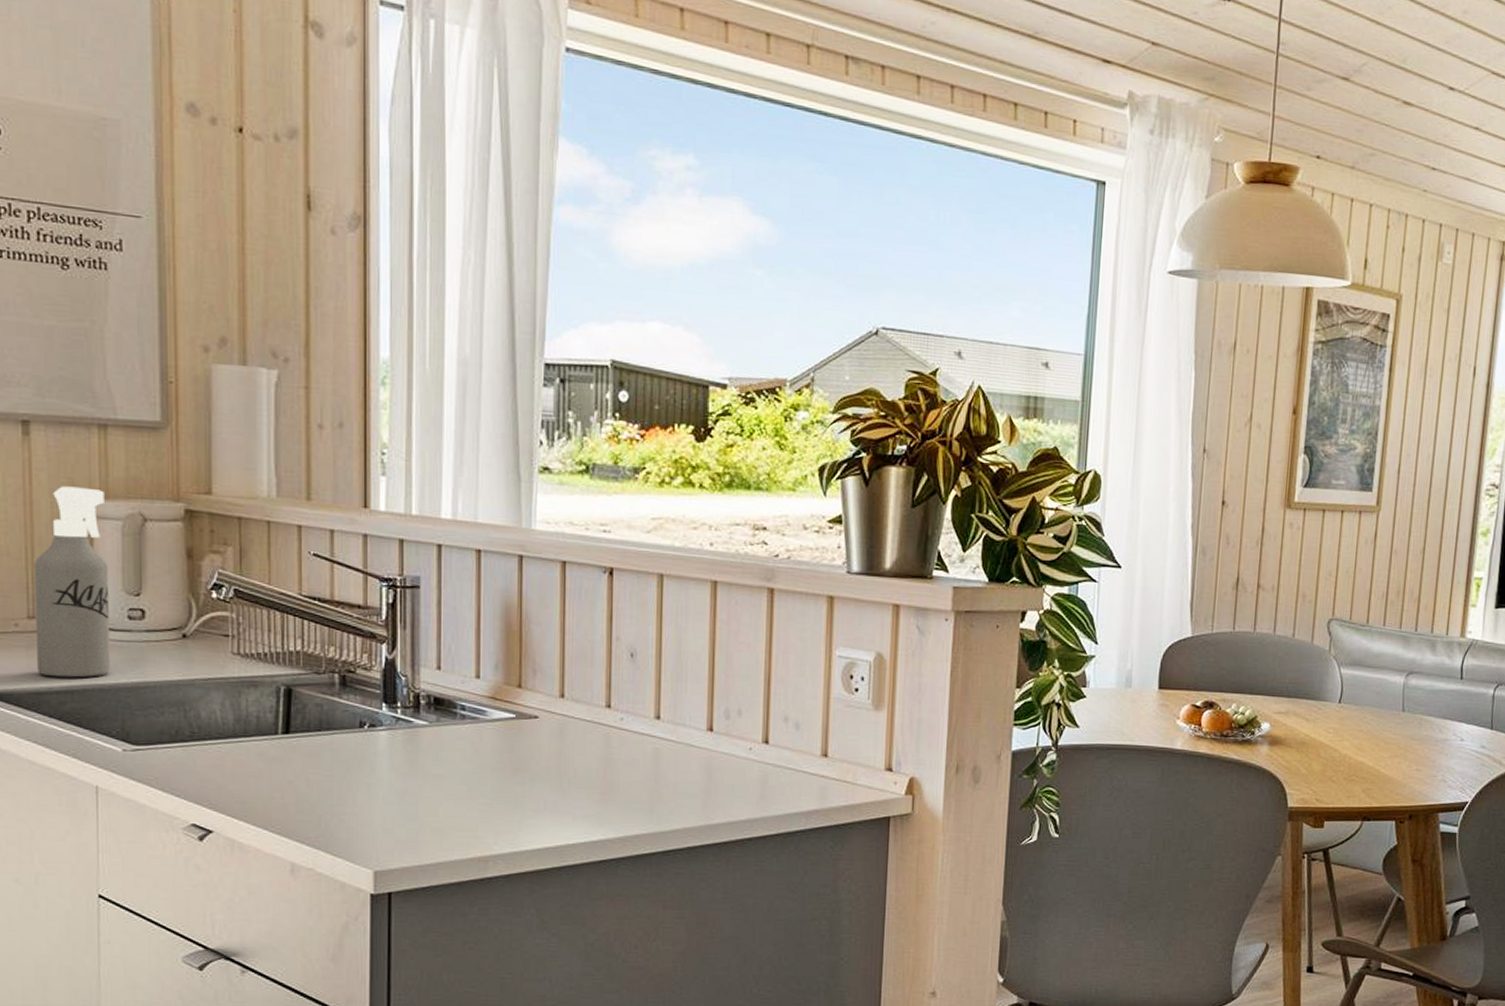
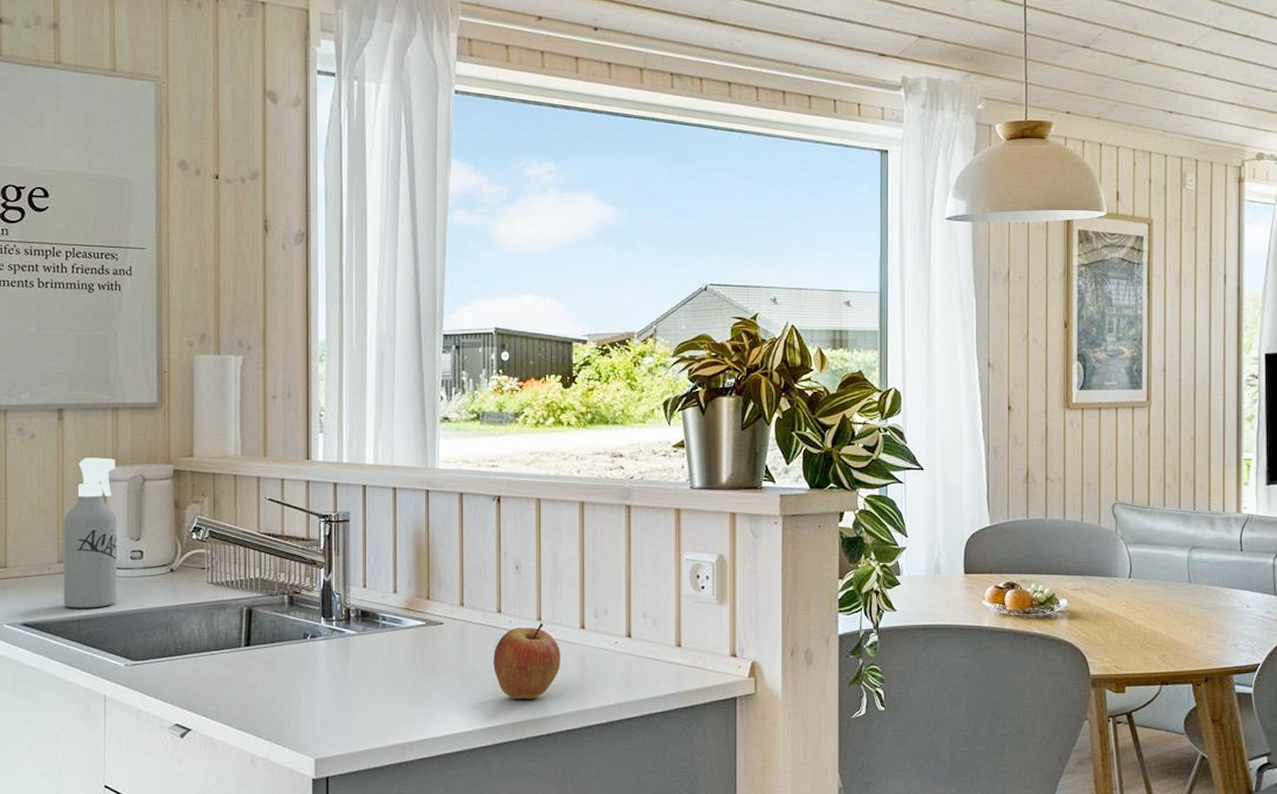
apple: none [600,722,683,810] -> present [494,623,561,699]

